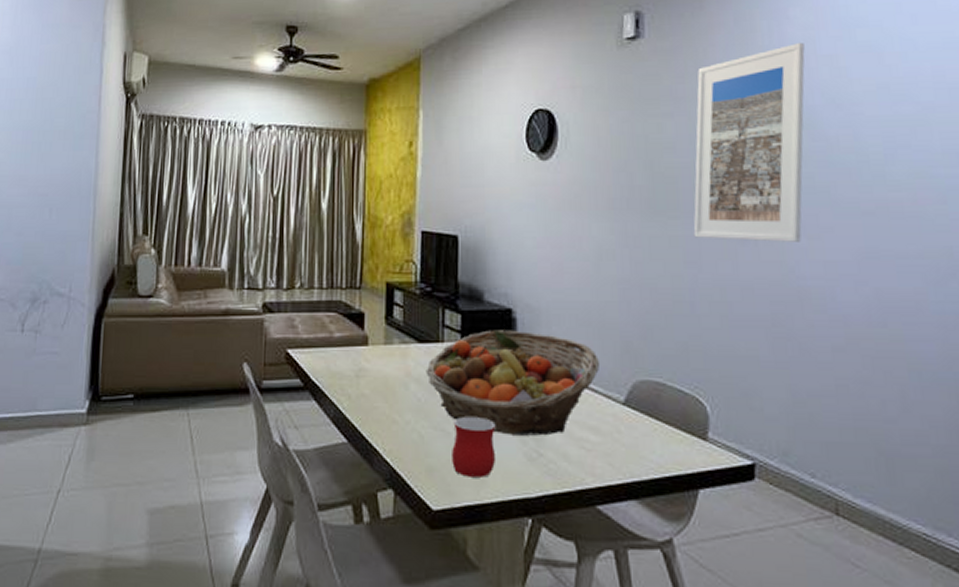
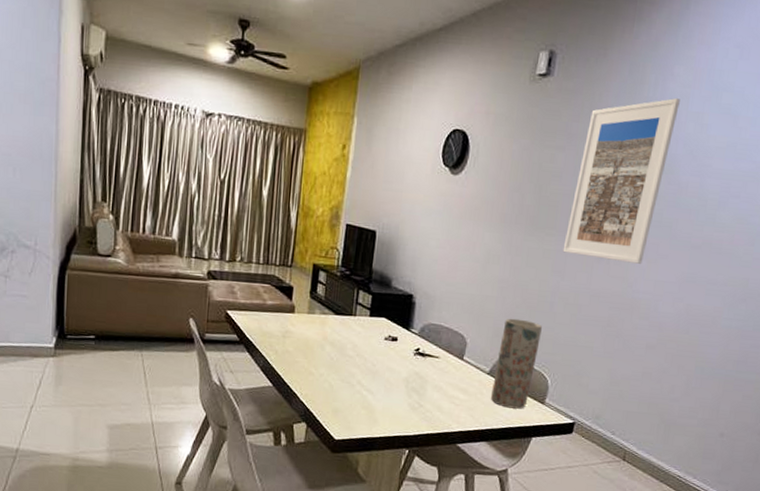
fruit basket: present [426,330,599,436] -> none [339,310,475,393]
mug: present [452,417,496,477] -> none [353,374,390,419]
vase: none [632,327,686,450] -> present [491,318,542,409]

